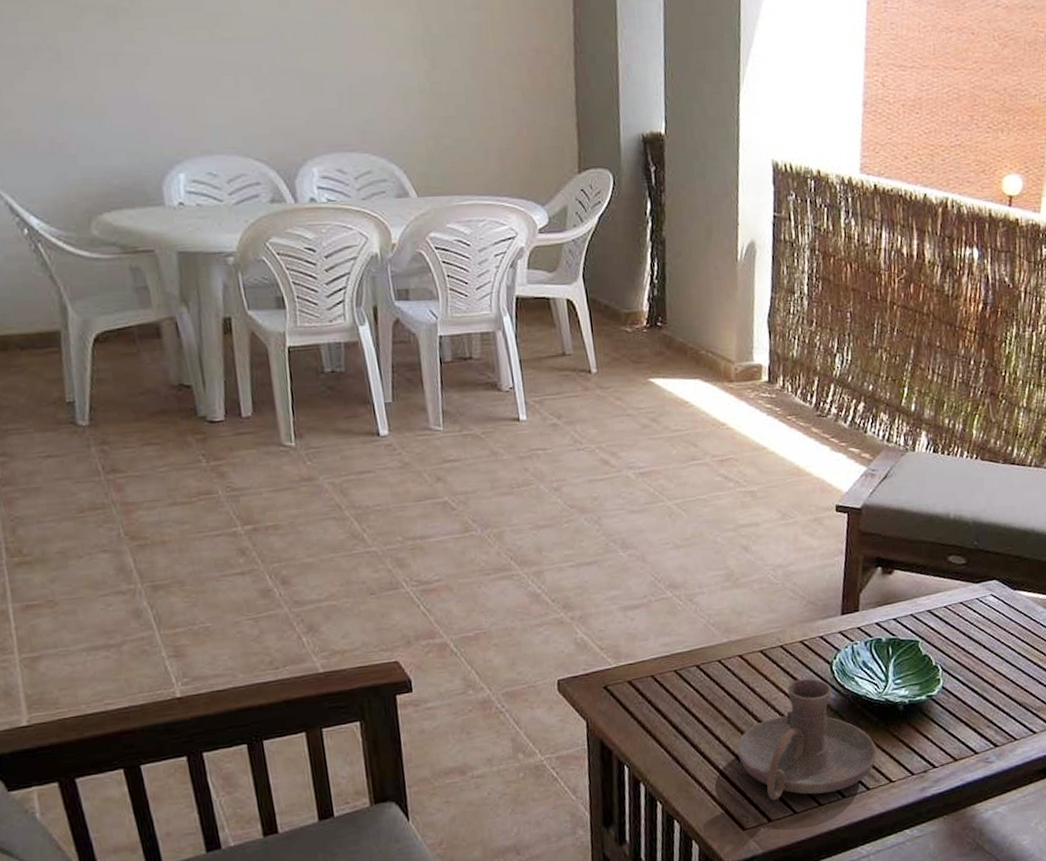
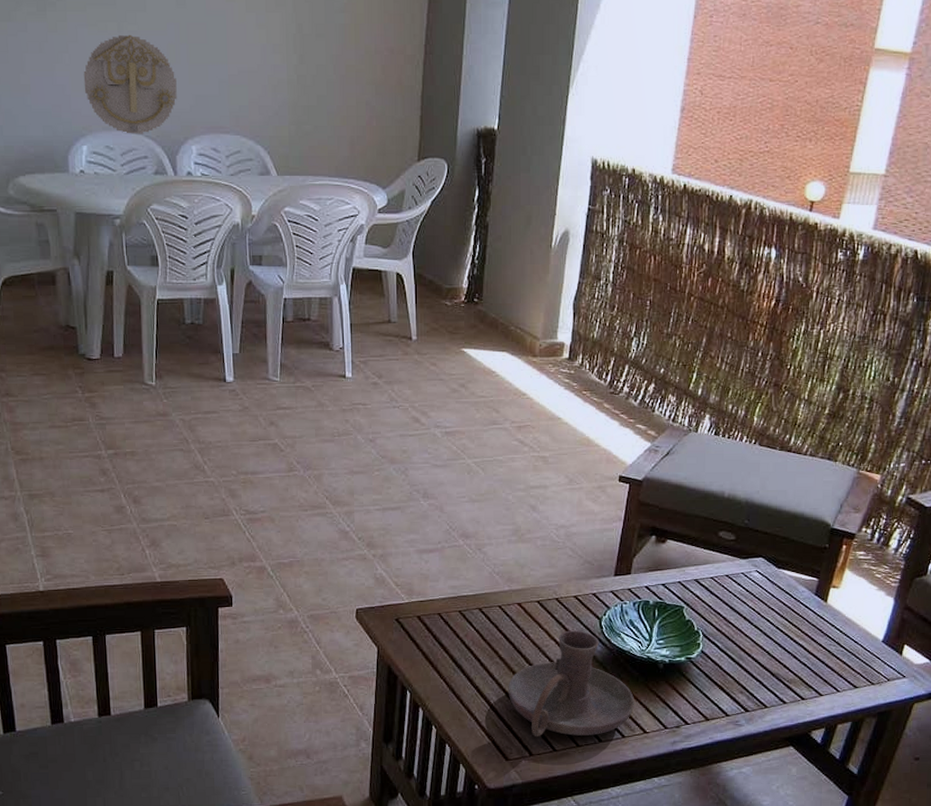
wall decoration: none [171,42,289,158] -> present [83,34,177,134]

